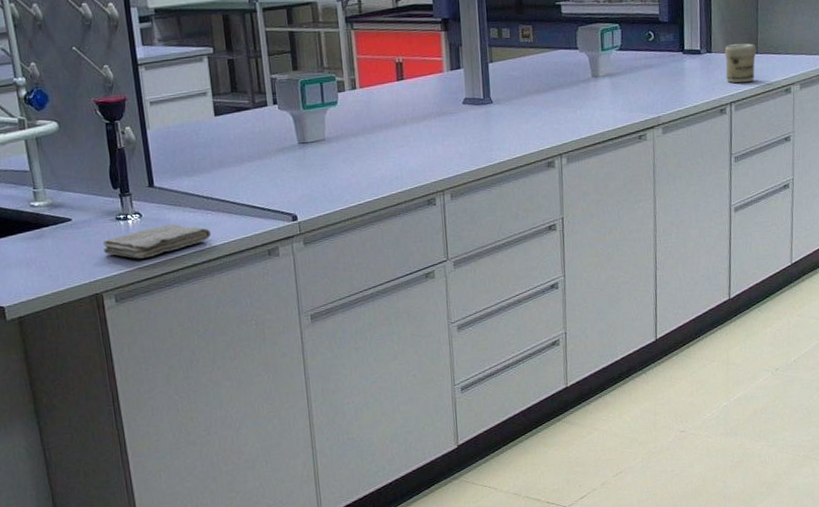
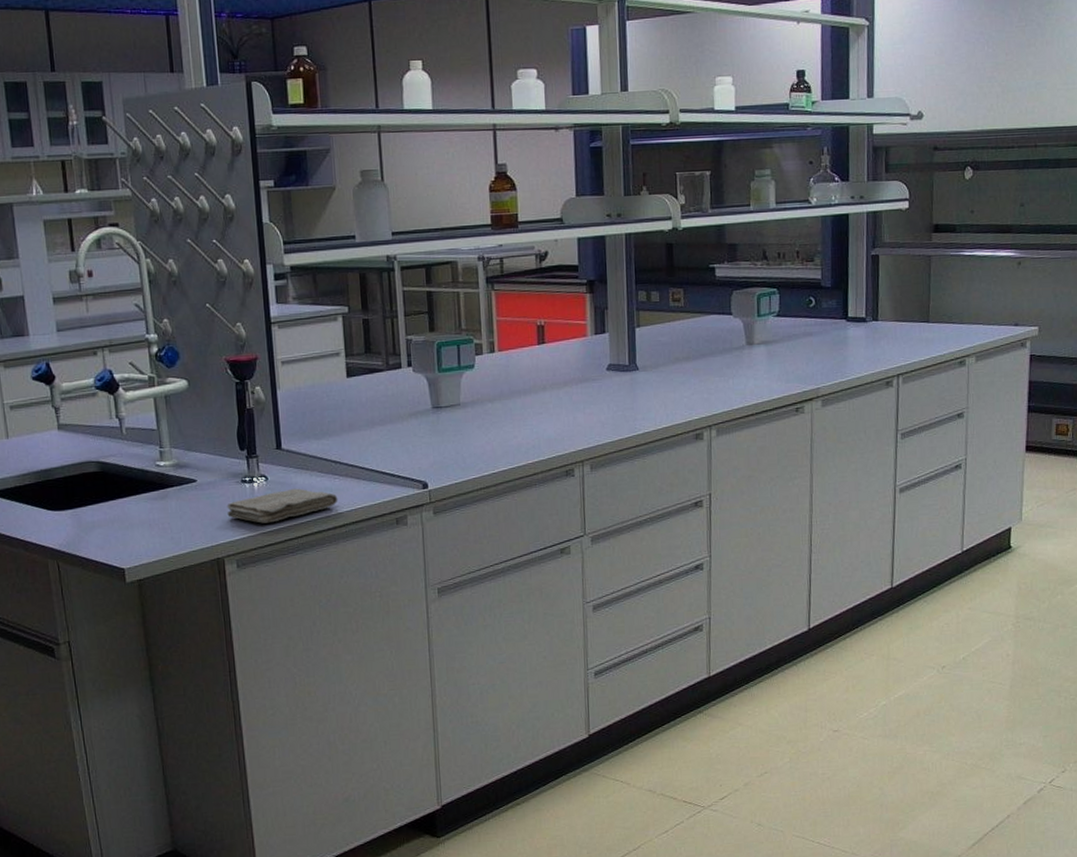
jar: present [724,43,756,84] -> none [892,311,928,354]

